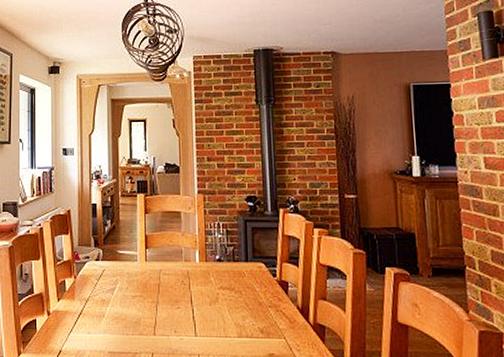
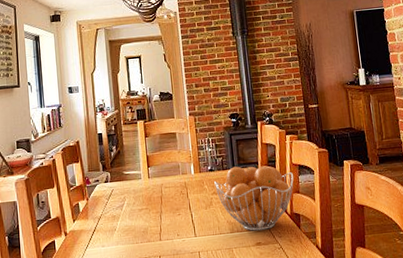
fruit basket: none [222,259,321,339] -> present [214,165,294,231]

